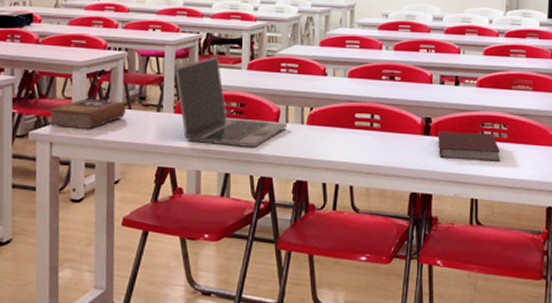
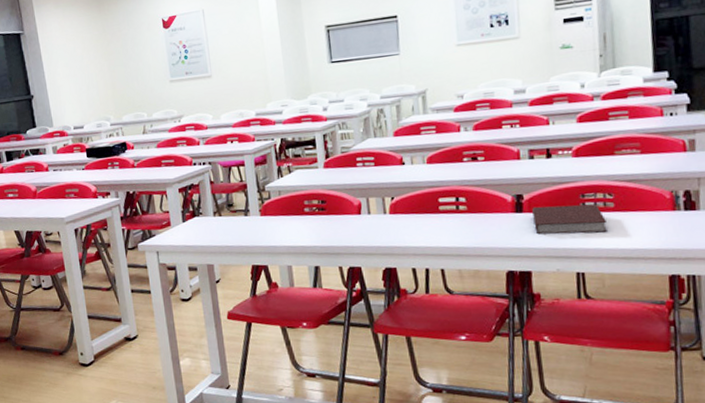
book: present [47,98,126,130] -> none [151,210,217,238]
laptop: present [175,56,288,148] -> none [256,158,371,241]

